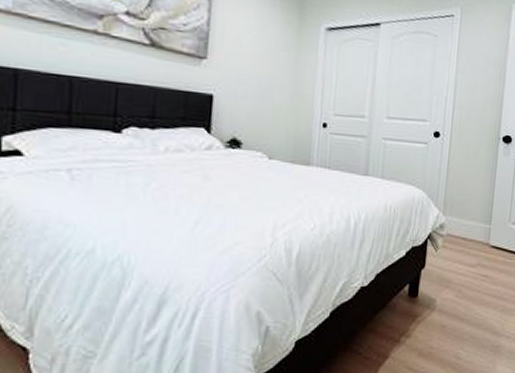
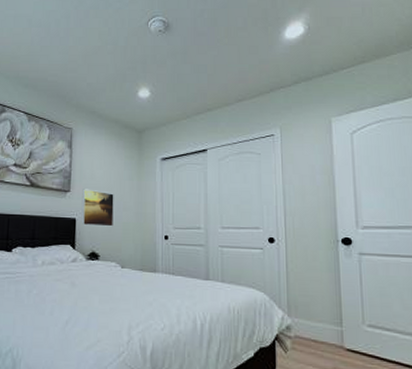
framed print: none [220,56,265,109] -> present [81,189,114,227]

